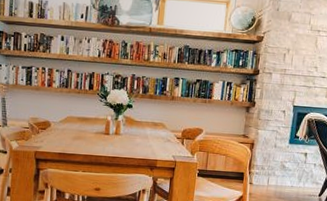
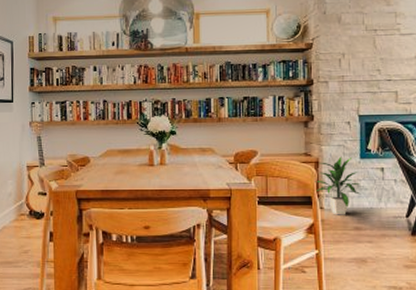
indoor plant: none [248,140,287,191] -> present [315,156,361,215]

